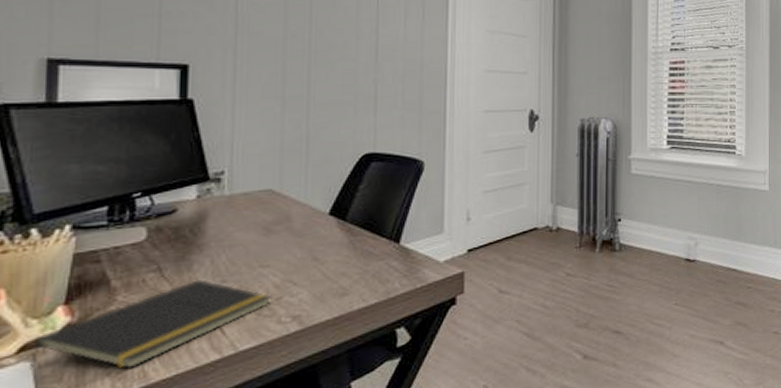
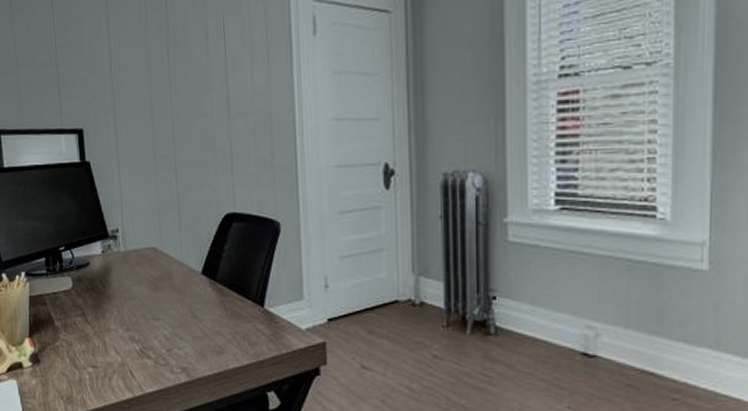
notepad: present [30,279,272,369] -> none [15,326,165,395]

